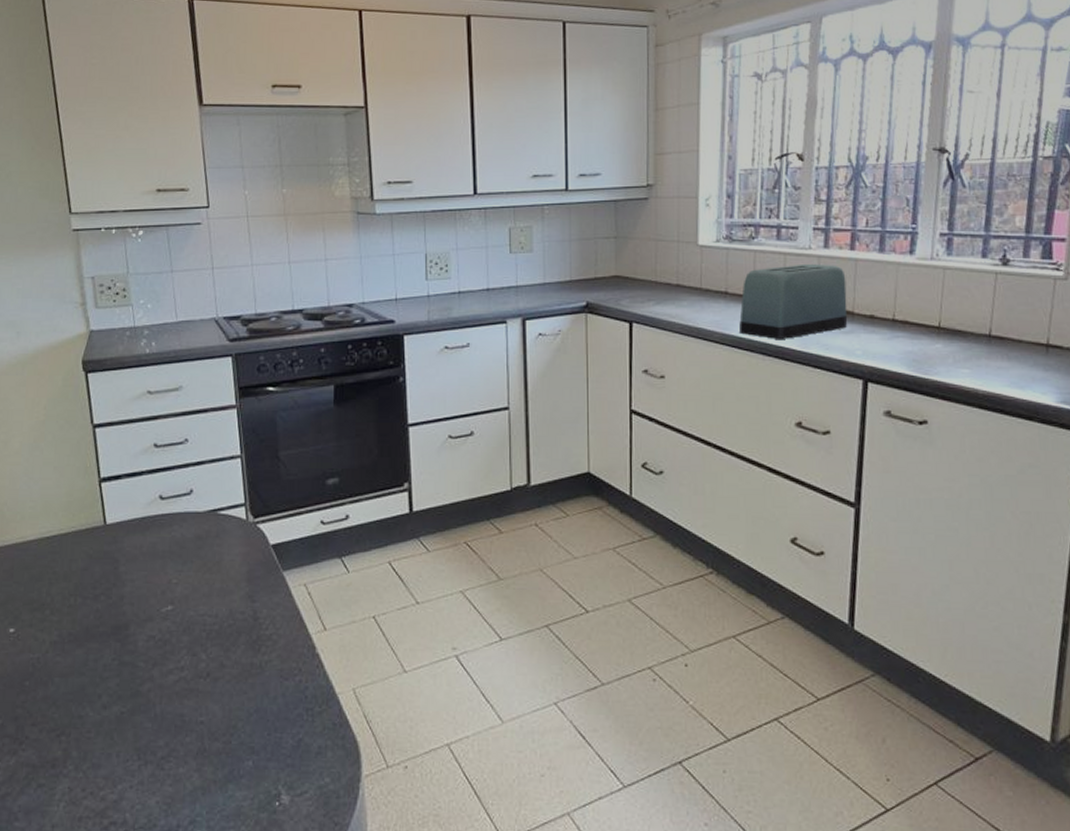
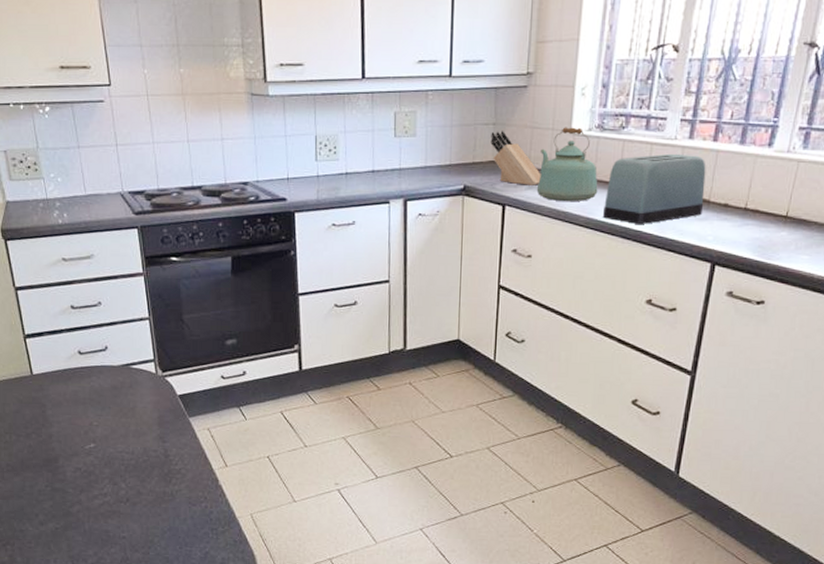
knife block: none [612,243,669,301] -> present [490,130,541,186]
kettle: none [665,239,732,316] -> present [536,127,598,201]

